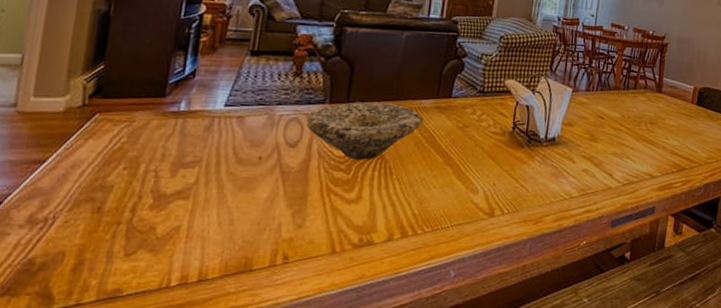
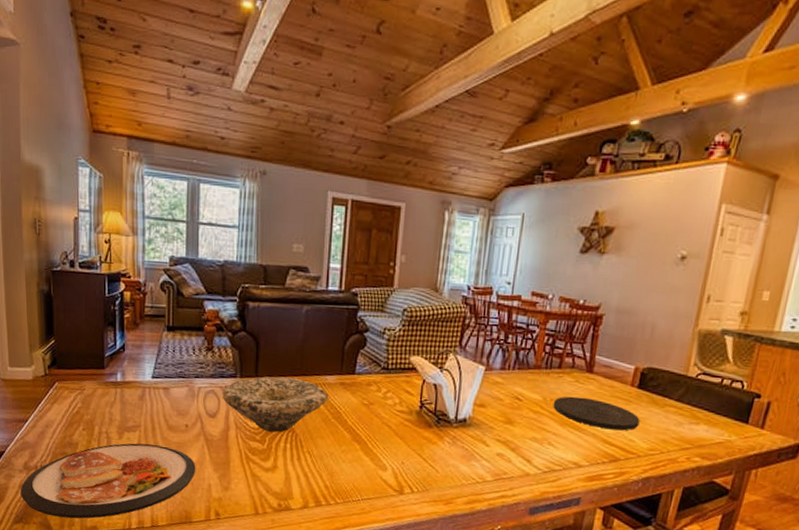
dish: none [14,181,266,282] -> present [20,443,196,519]
plate: none [630,113,700,143] -> present [553,396,640,431]

